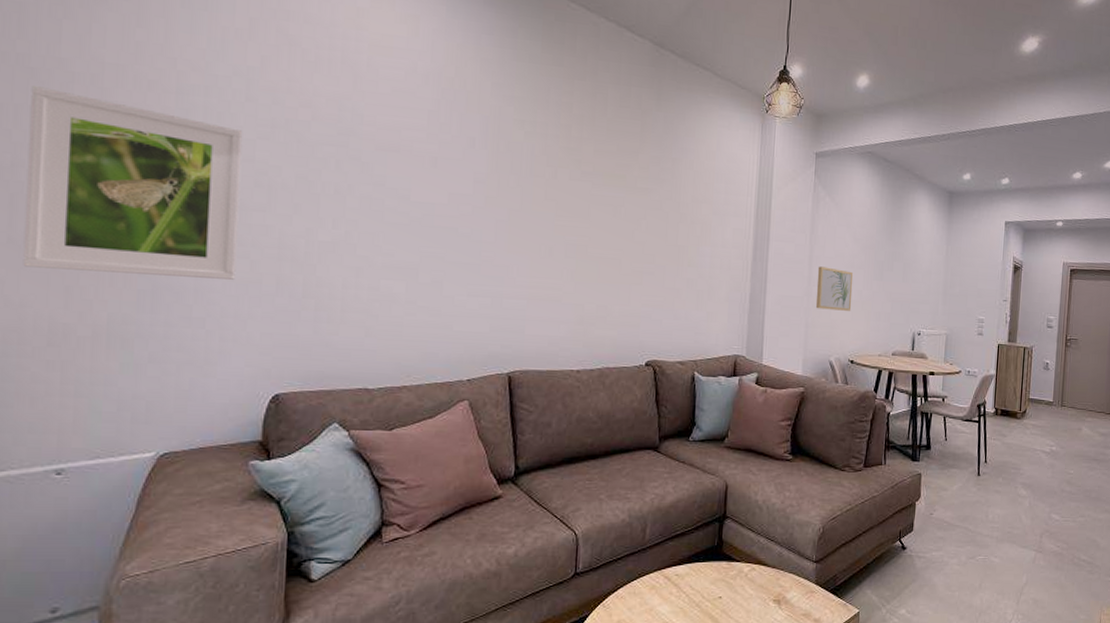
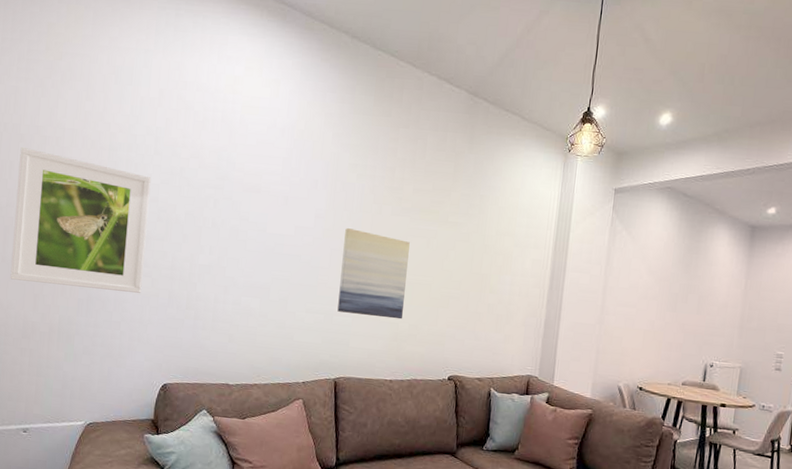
wall art: none [508,195,593,300] -> present [337,228,410,320]
wall art: present [815,266,854,311] -> none [607,296,647,340]

